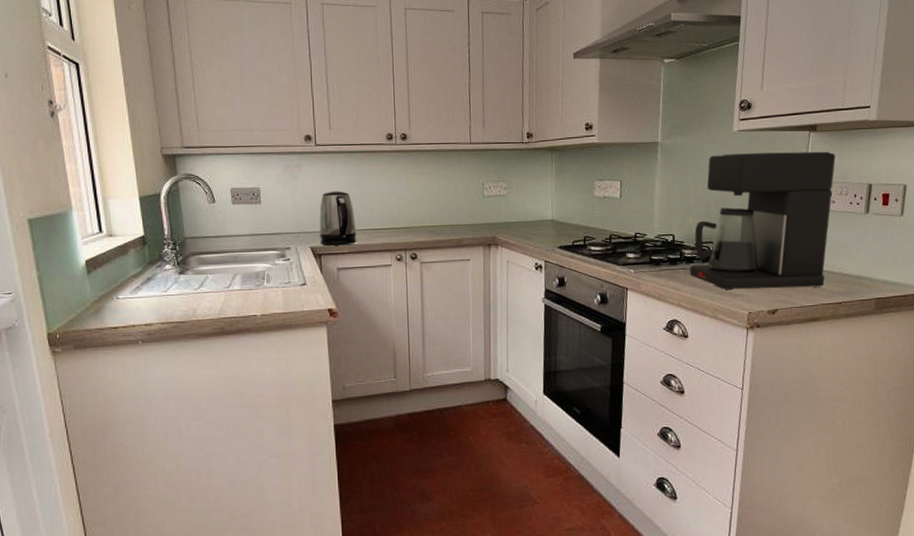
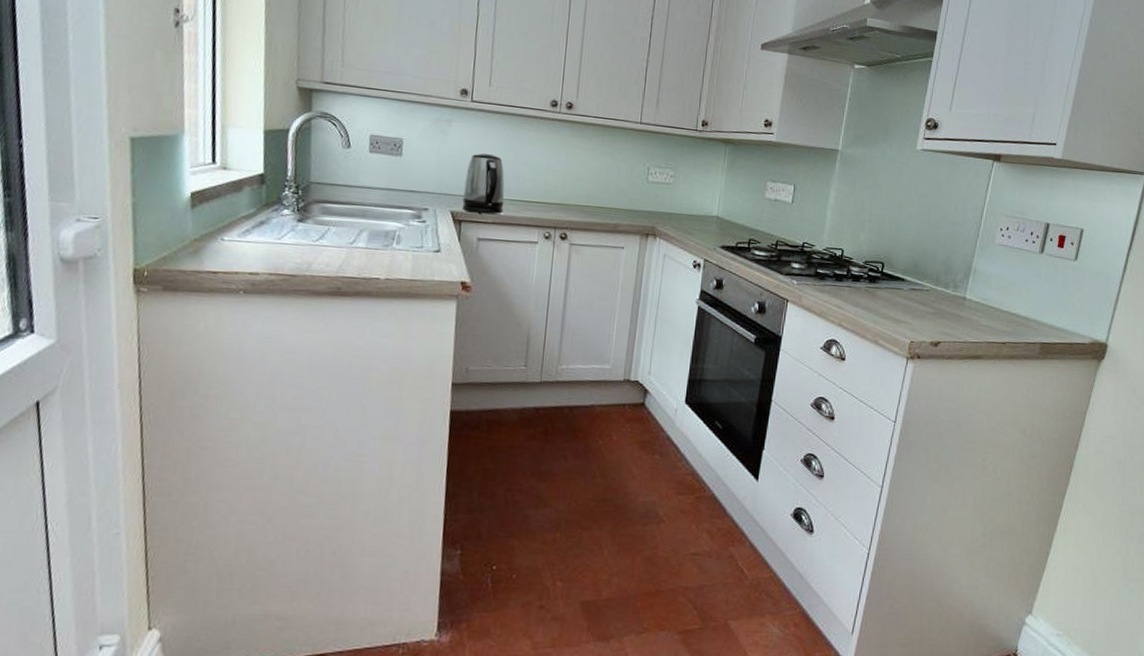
coffee maker: present [690,151,836,289] -> none [855,172,1017,324]

